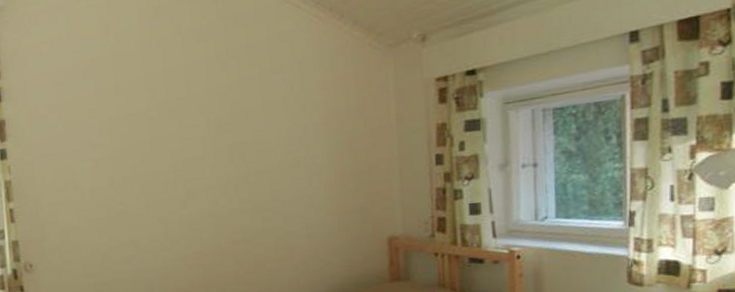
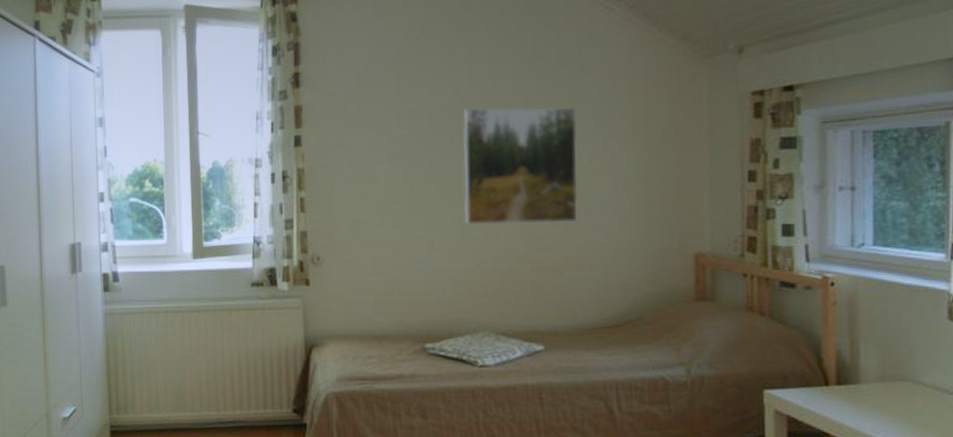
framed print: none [161,104,276,225] -> present [463,107,578,225]

